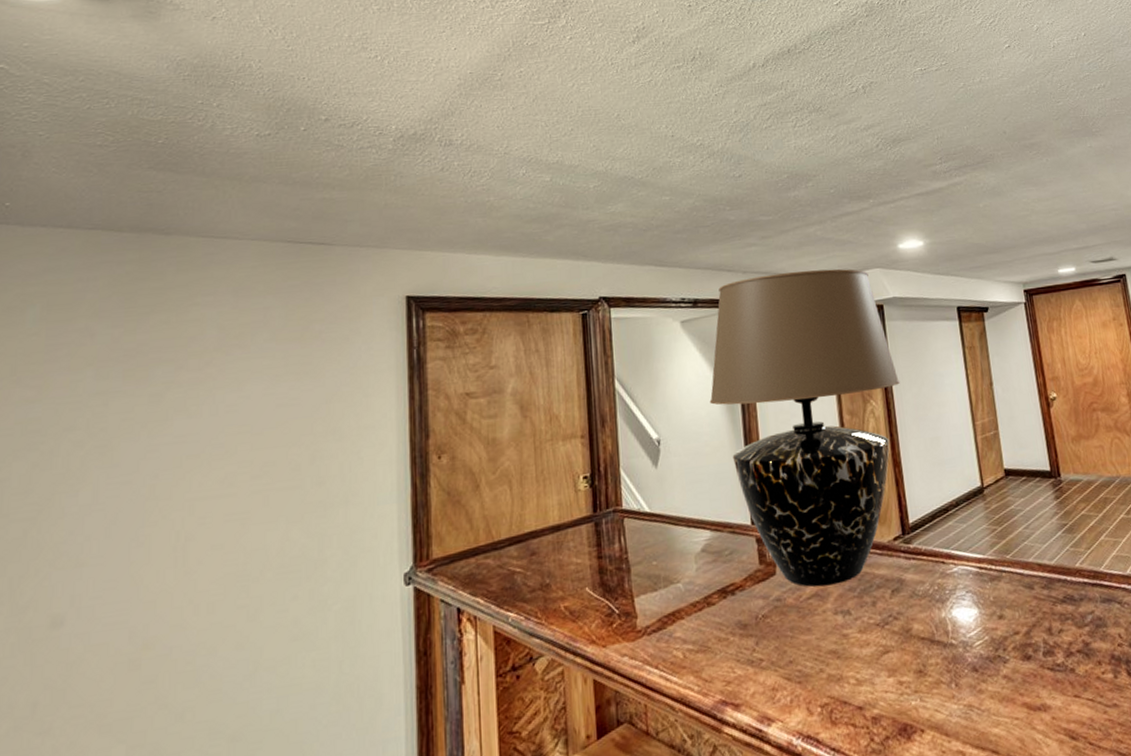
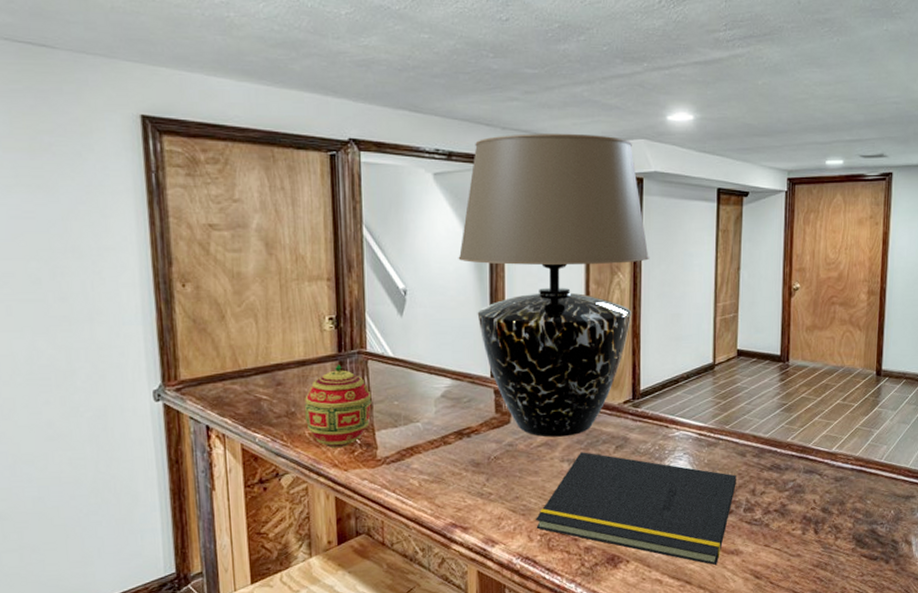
decorative egg: none [559,526,630,622] -> present [304,364,372,449]
notepad: none [814,600,1030,728] -> present [536,452,736,566]

